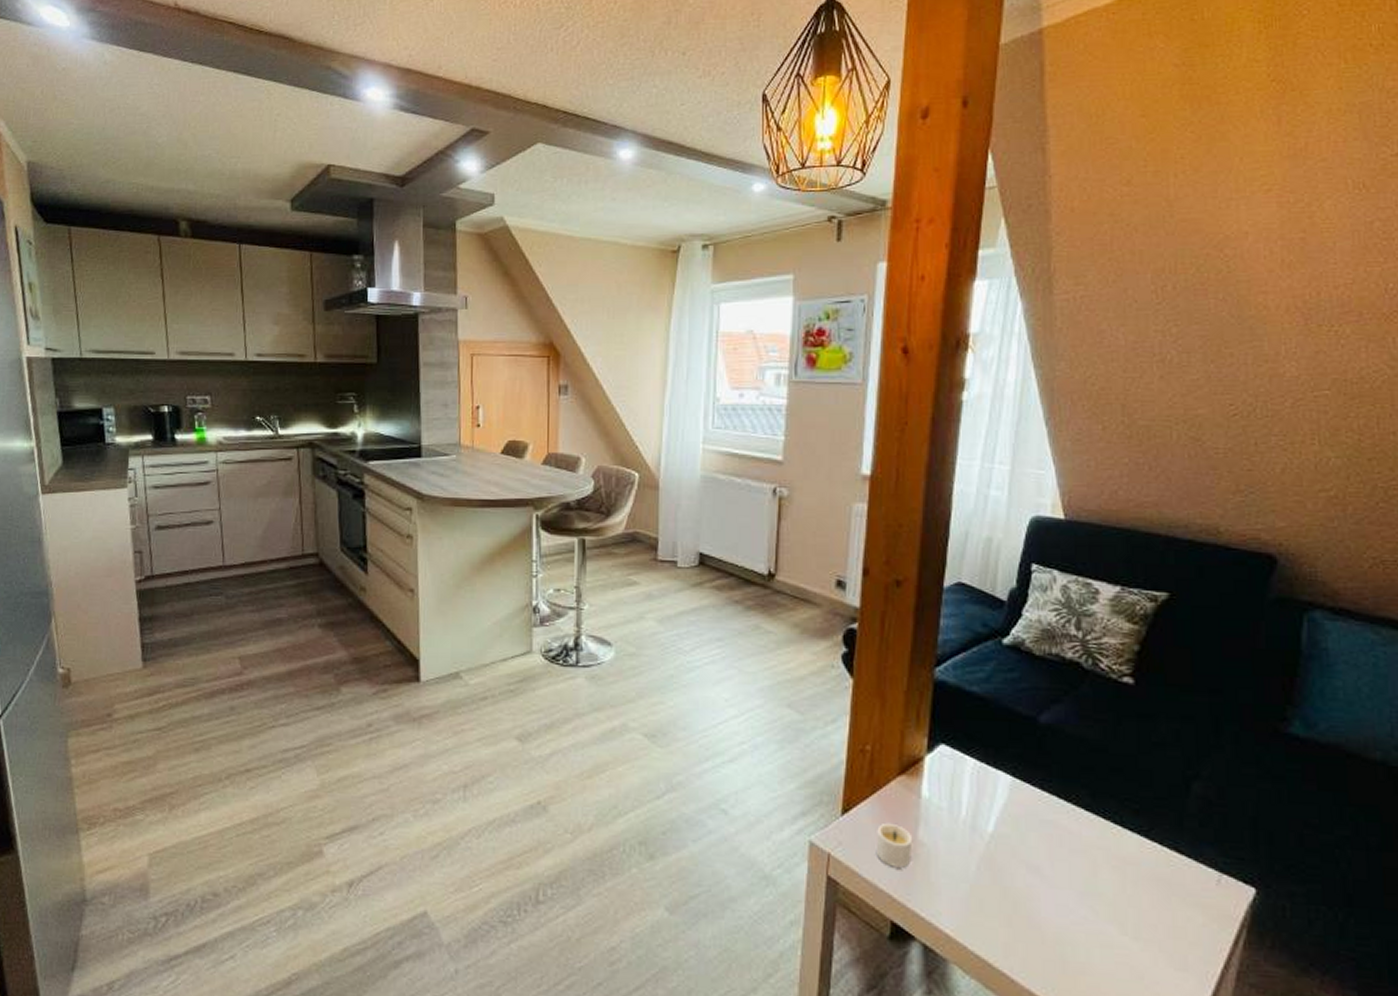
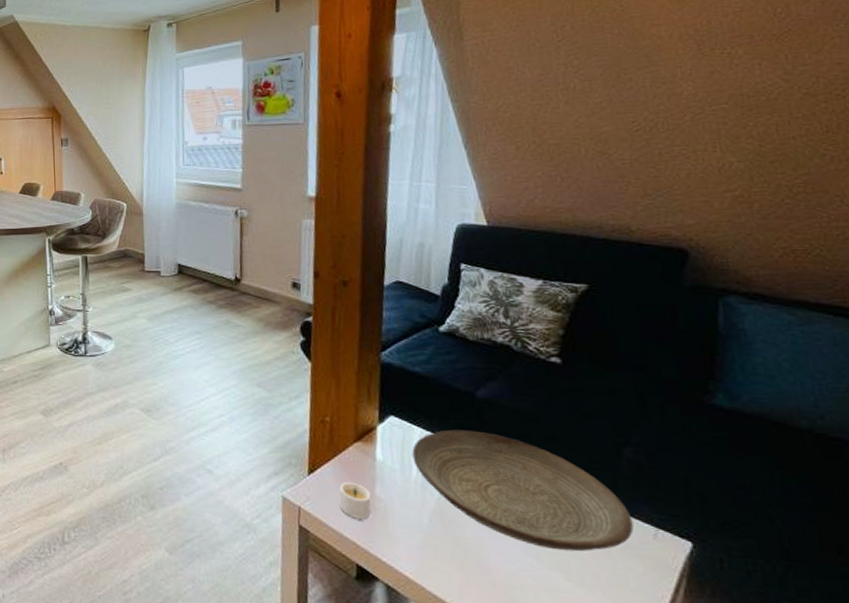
decorative bowl: none [962,761,1197,901] -> present [412,429,634,552]

